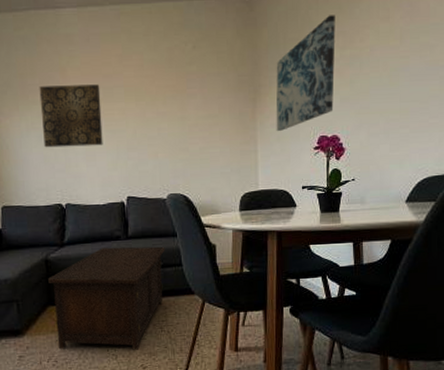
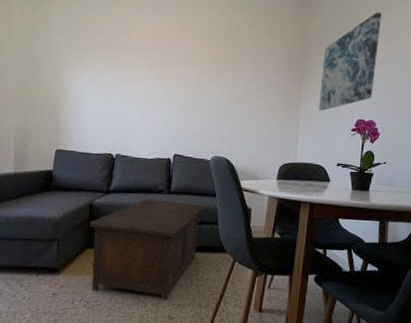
wall art: present [39,84,103,148] -> none [103,44,161,105]

